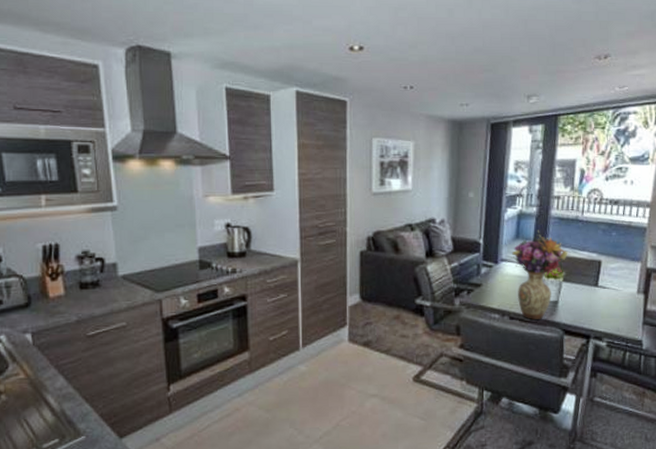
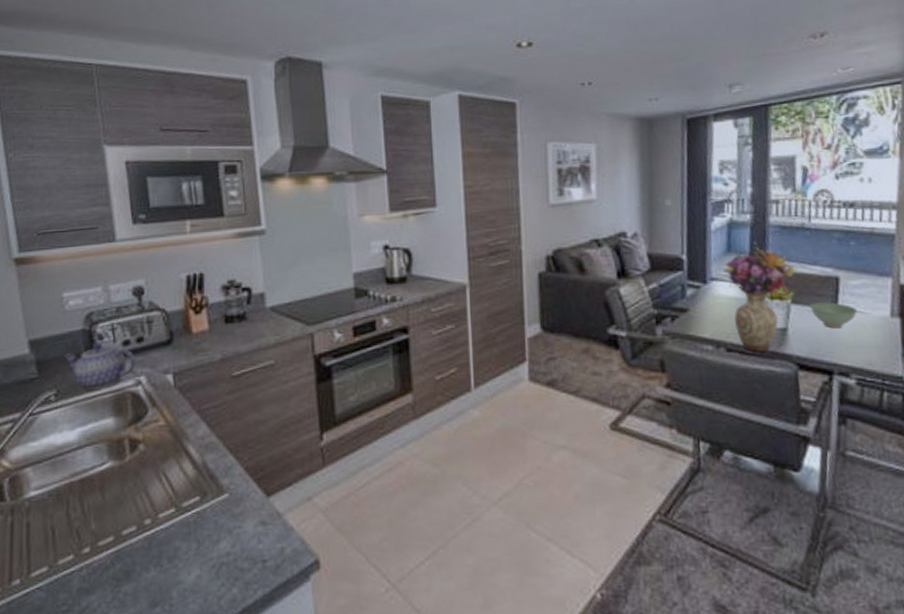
bowl: none [577,281,612,302] -> present [810,302,857,329]

